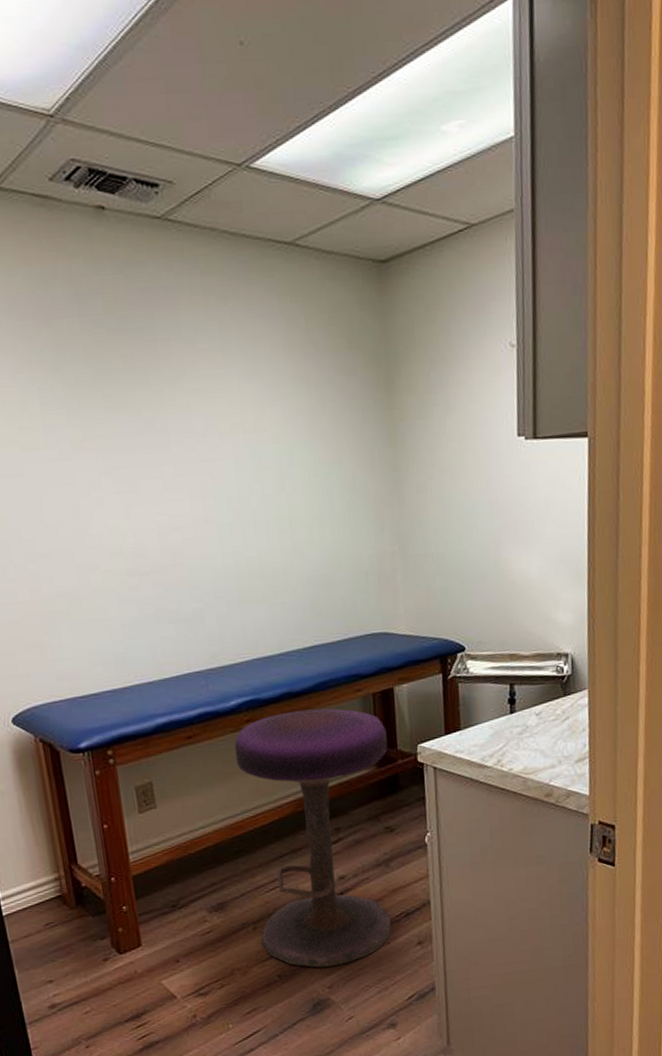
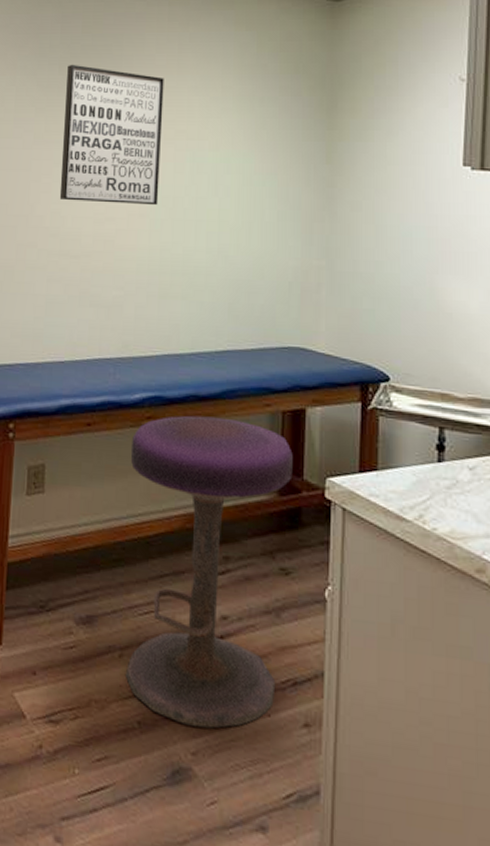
wall art: none [95,354,224,515] -> present [59,64,164,206]

